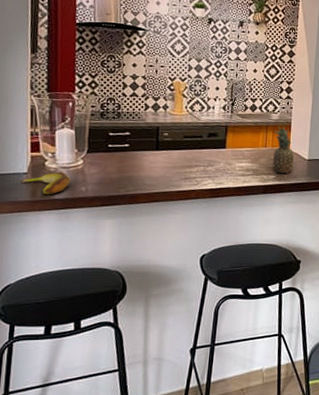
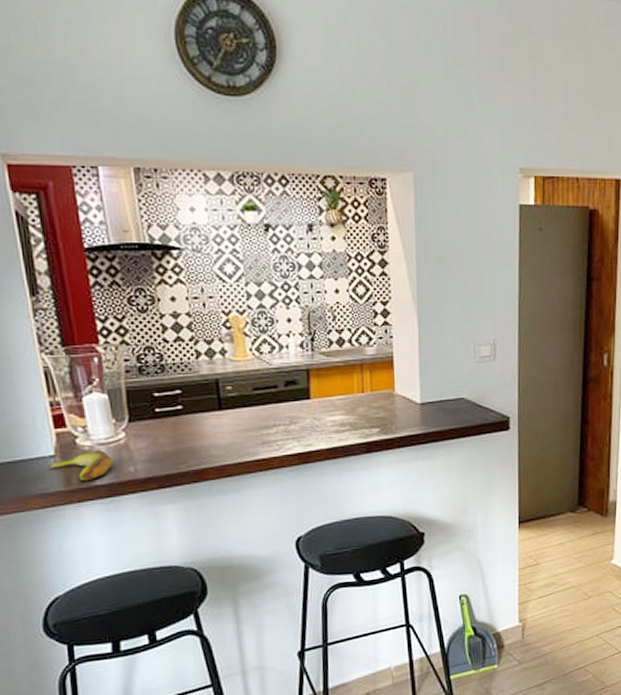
fruit: present [272,125,295,174] -> none [373,361,403,426]

